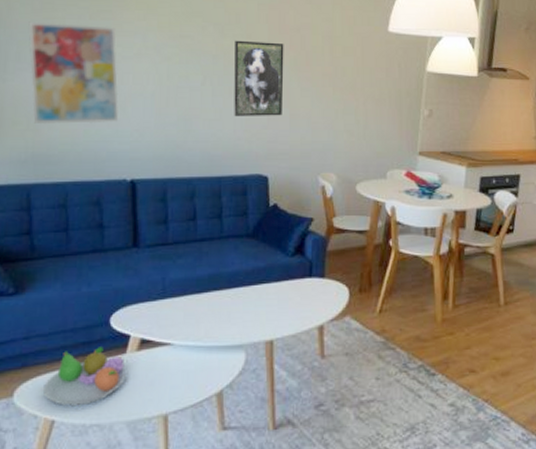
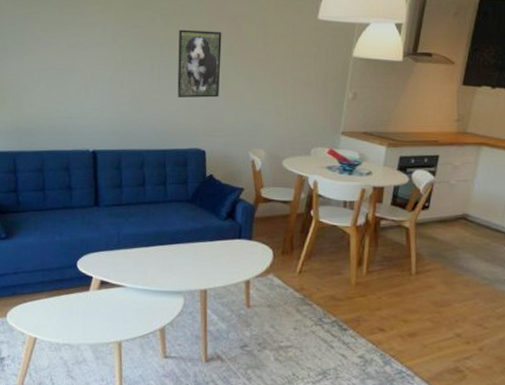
wall art: present [28,21,119,125] -> none [12,16,83,103]
fruit bowl: present [42,347,126,407] -> none [27,284,89,329]

